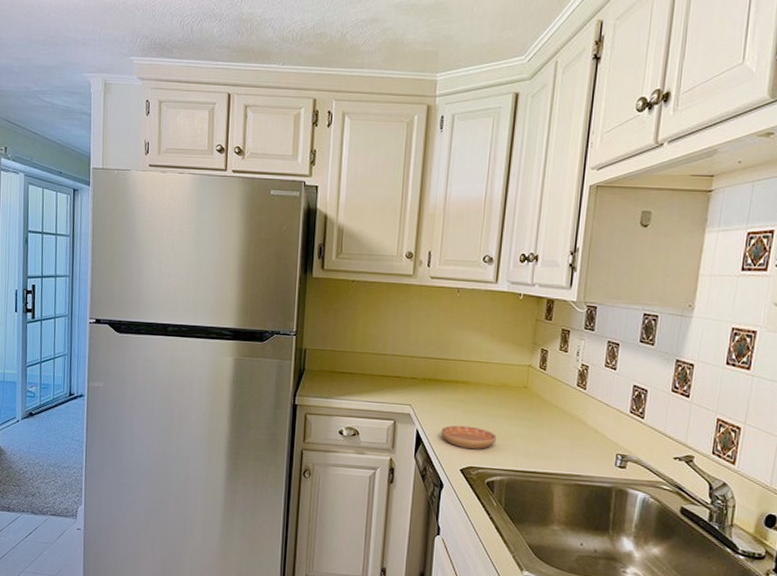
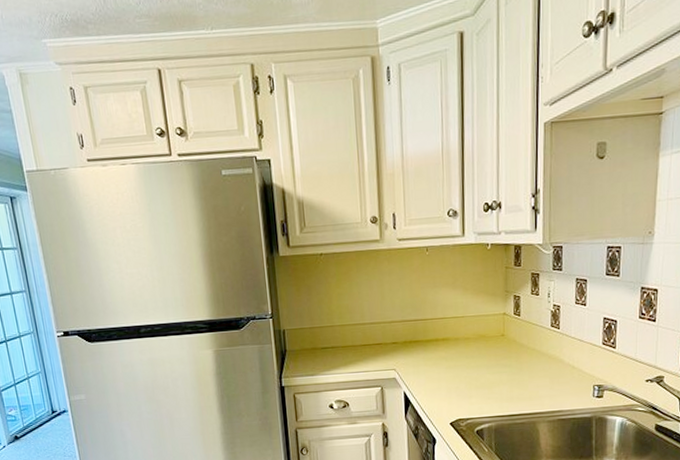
saucer: present [441,425,497,449] -> none [427,380,481,402]

